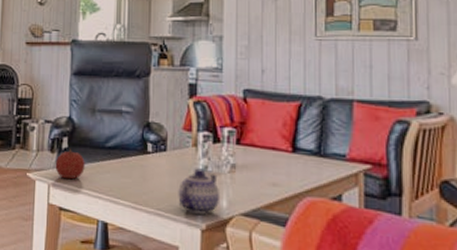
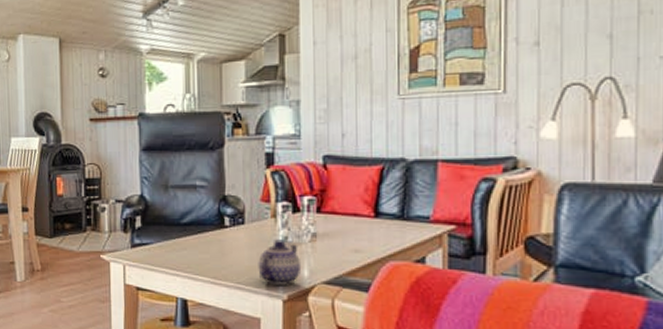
fruit: present [55,148,85,180] -> none [129,227,161,259]

